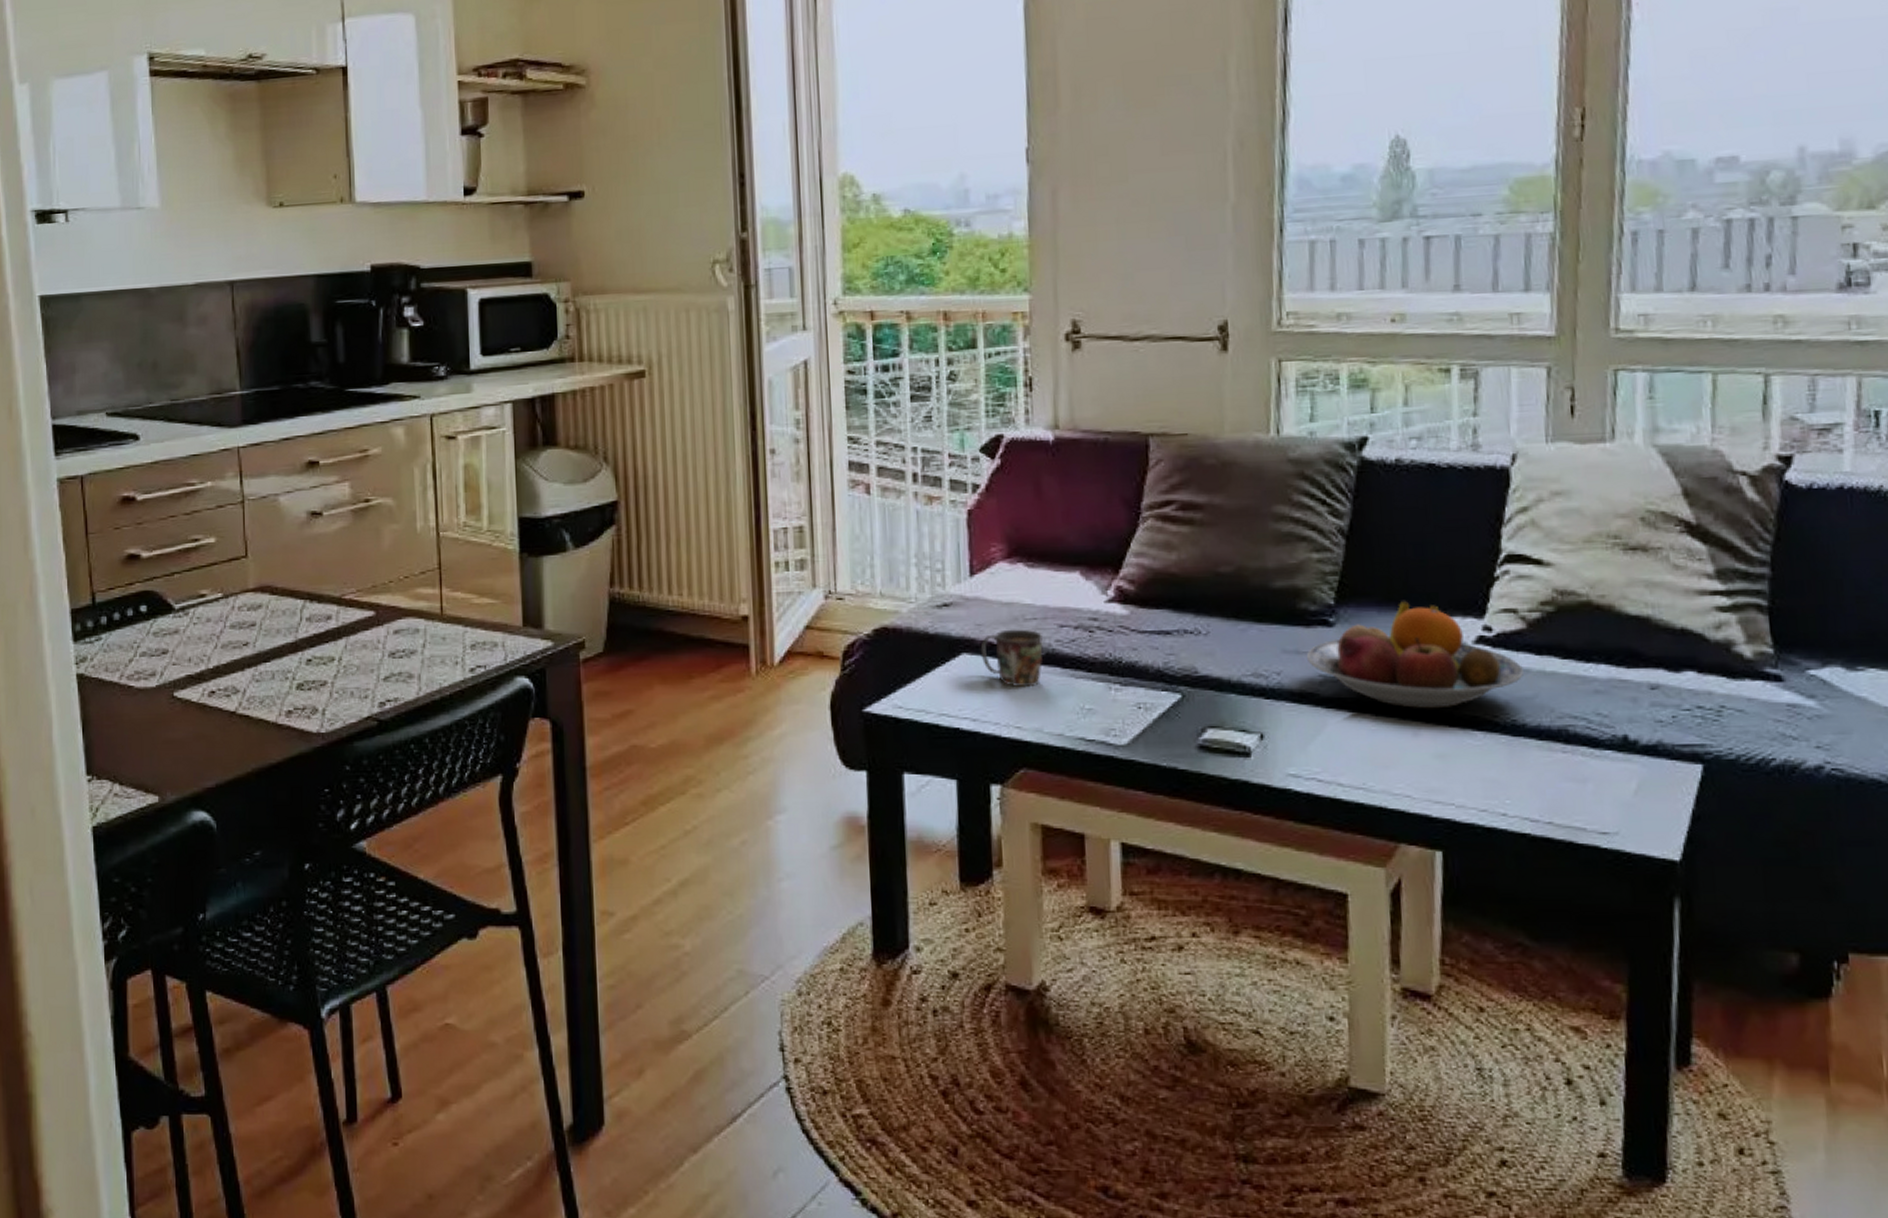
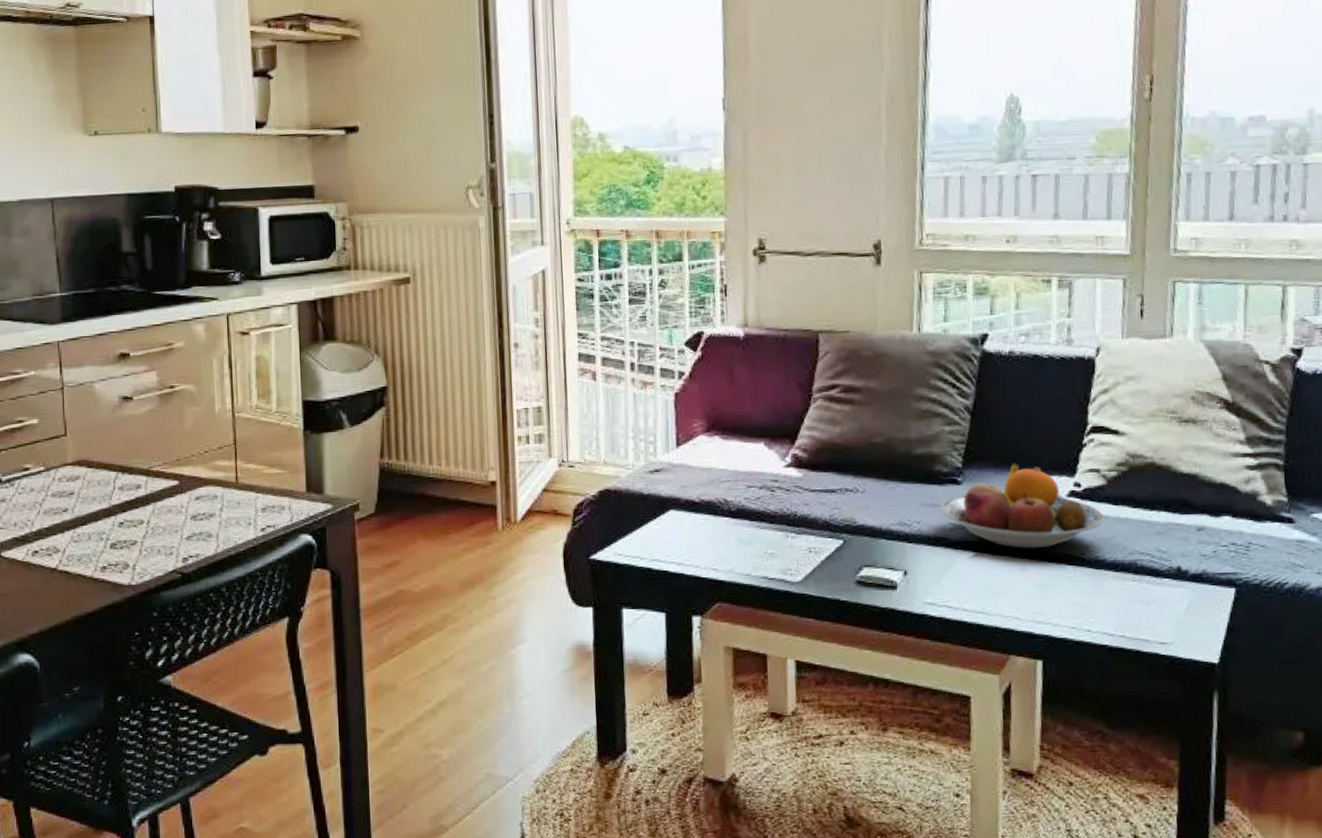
mug: present [980,629,1043,688] -> none [684,489,735,537]

